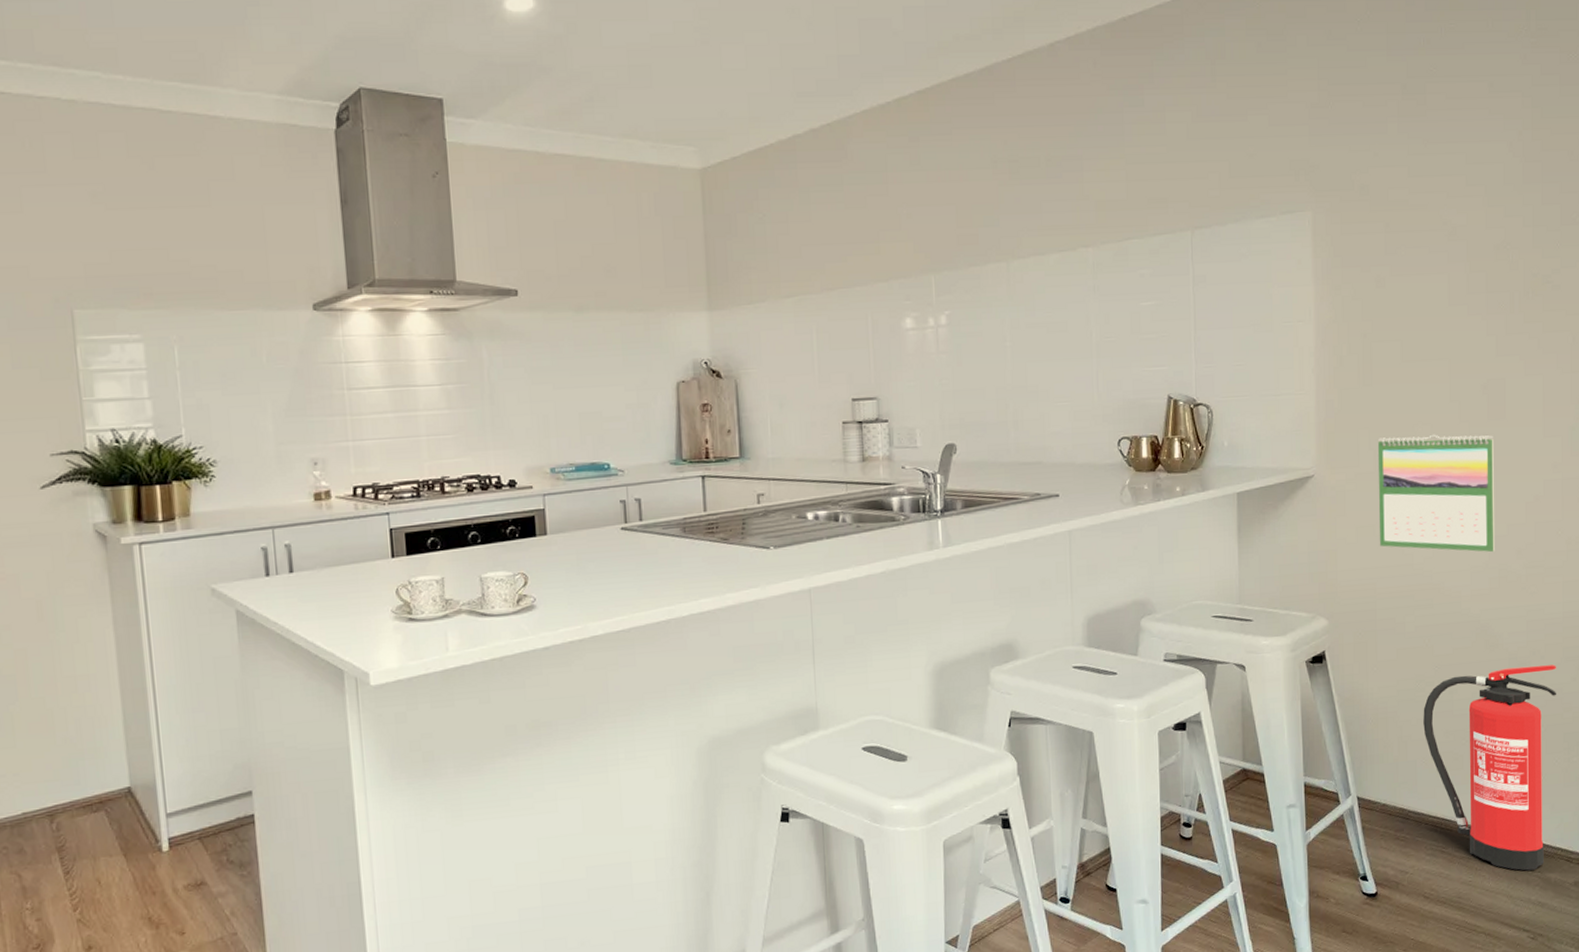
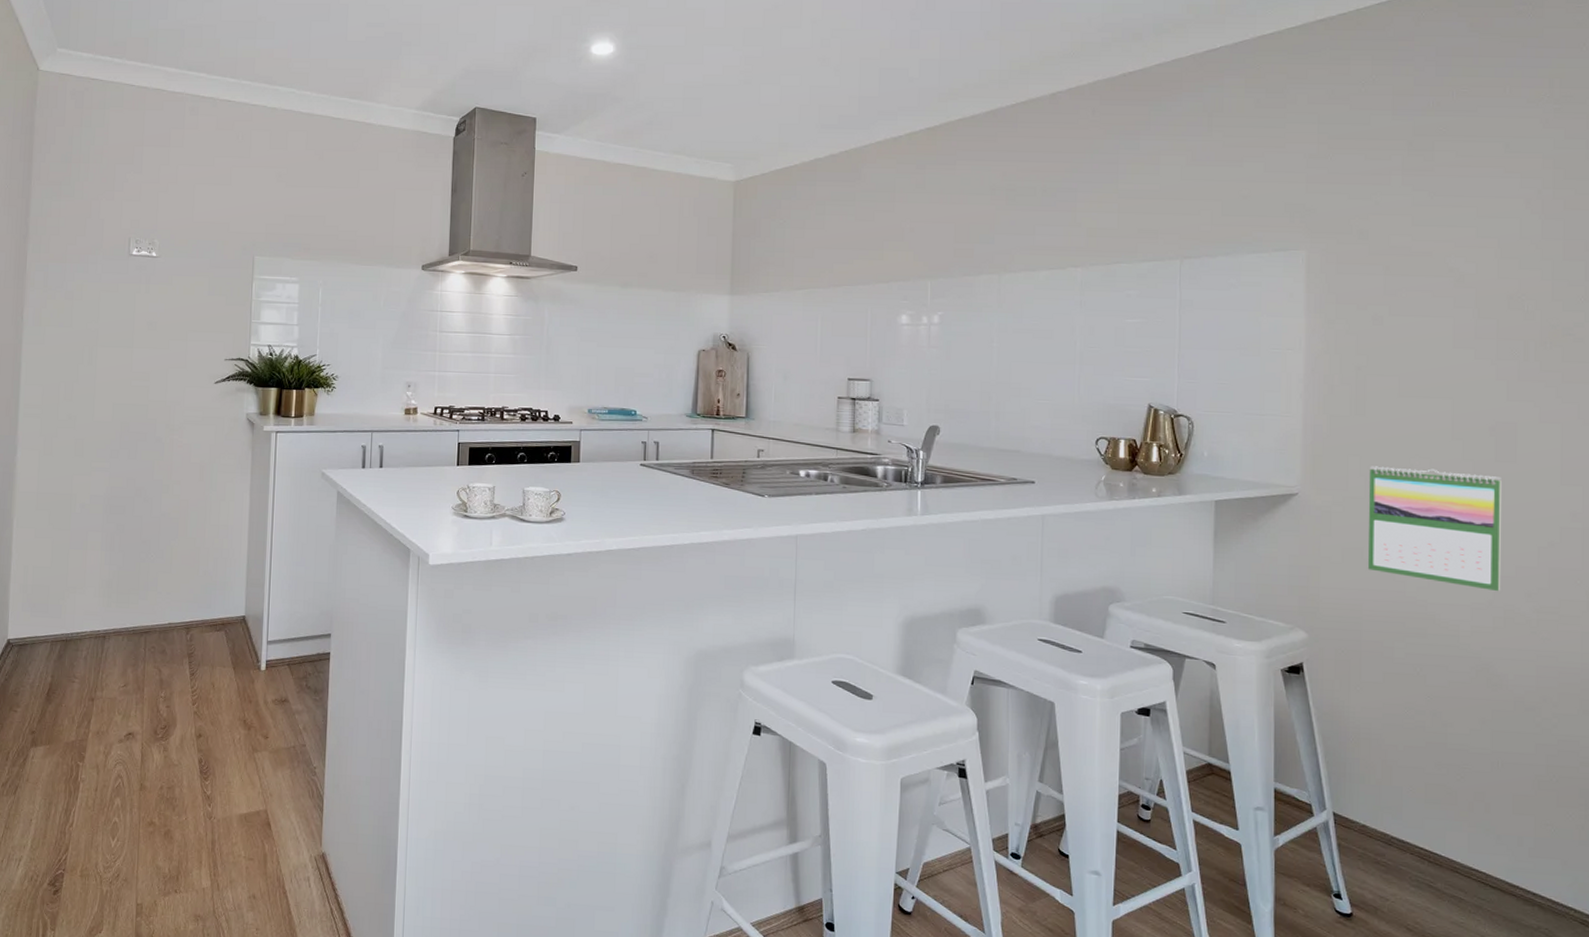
fire extinguisher: present [1423,664,1556,871] -> none [1411,709,1572,926]

